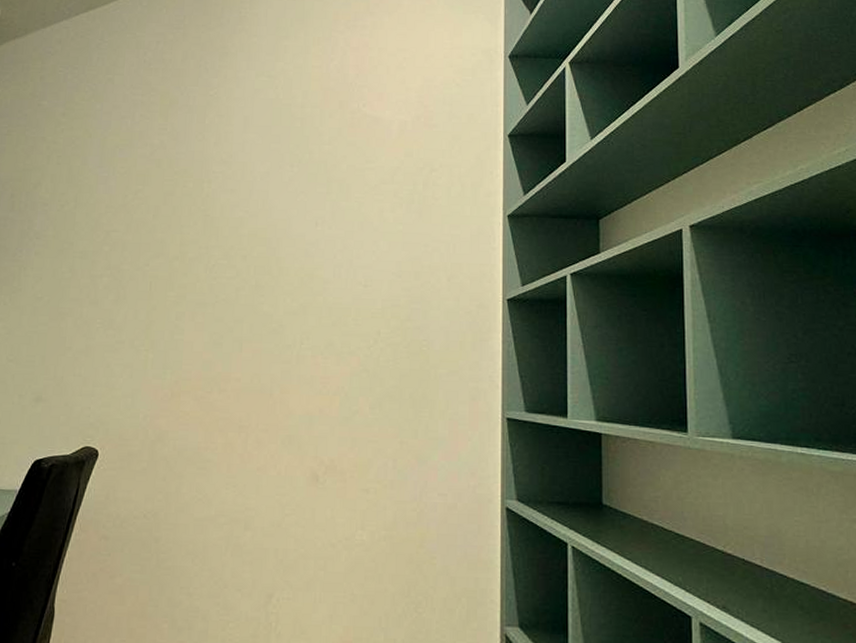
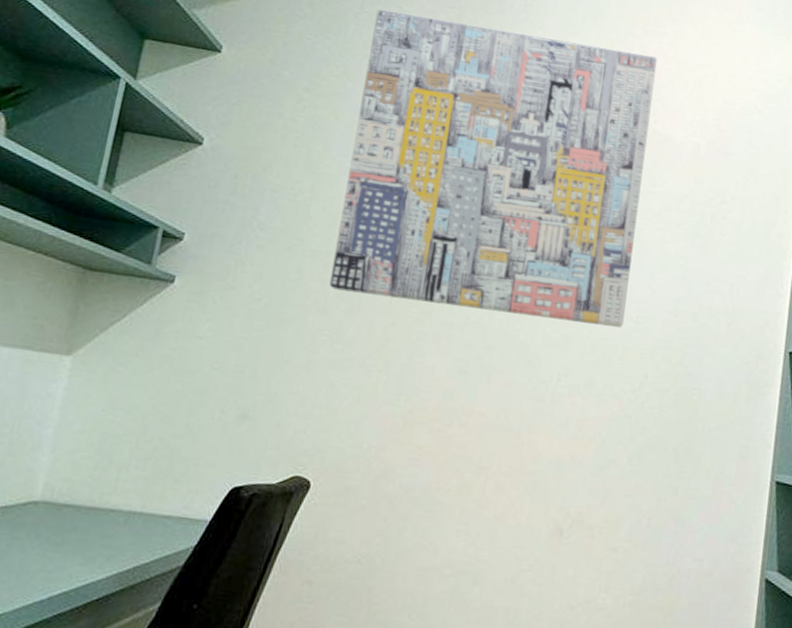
wall art: none [98,37,360,292] -> present [329,9,657,327]

